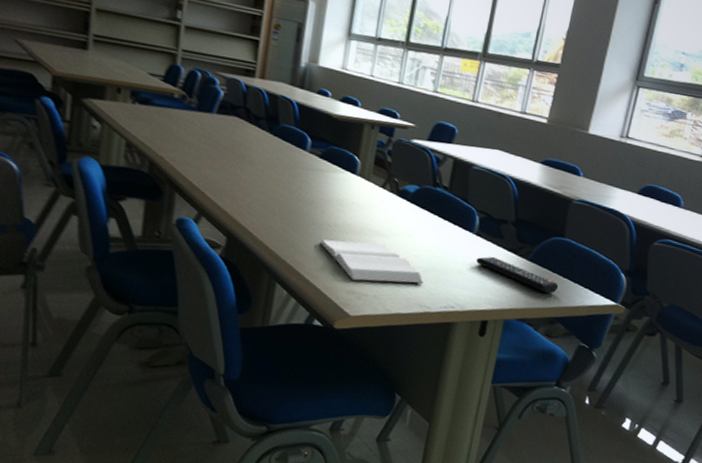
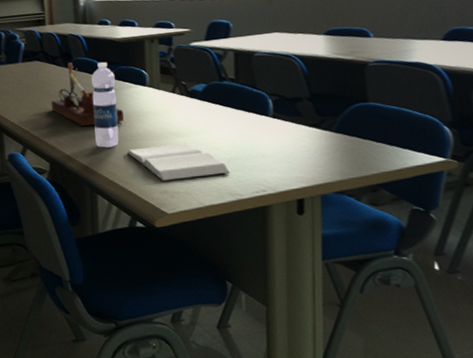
desk organizer: none [242,128,326,207] -> present [51,62,124,127]
water bottle: none [286,136,324,234] -> present [91,62,119,148]
remote control: present [476,256,559,294] -> none [278,135,374,161]

